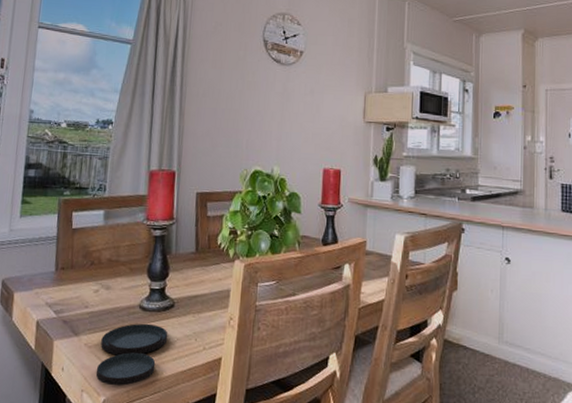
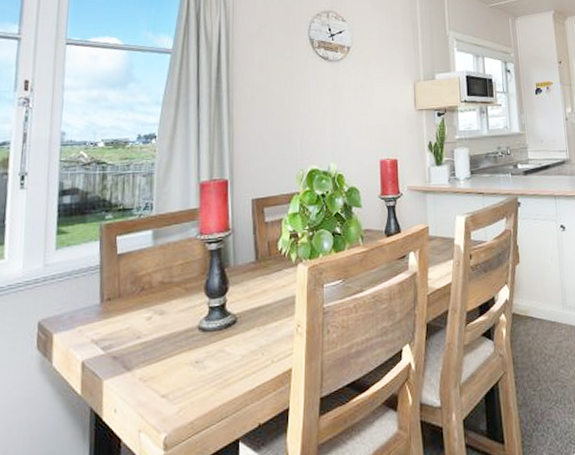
plate: present [95,323,168,386] -> none [154,344,232,420]

